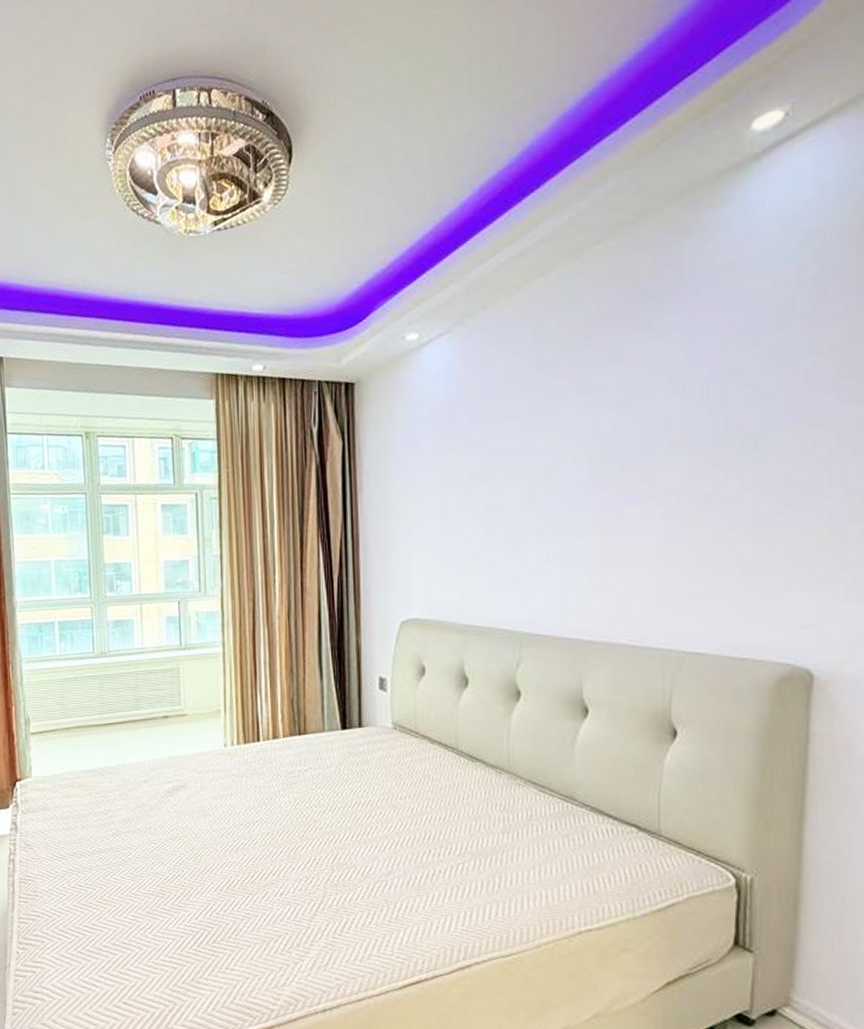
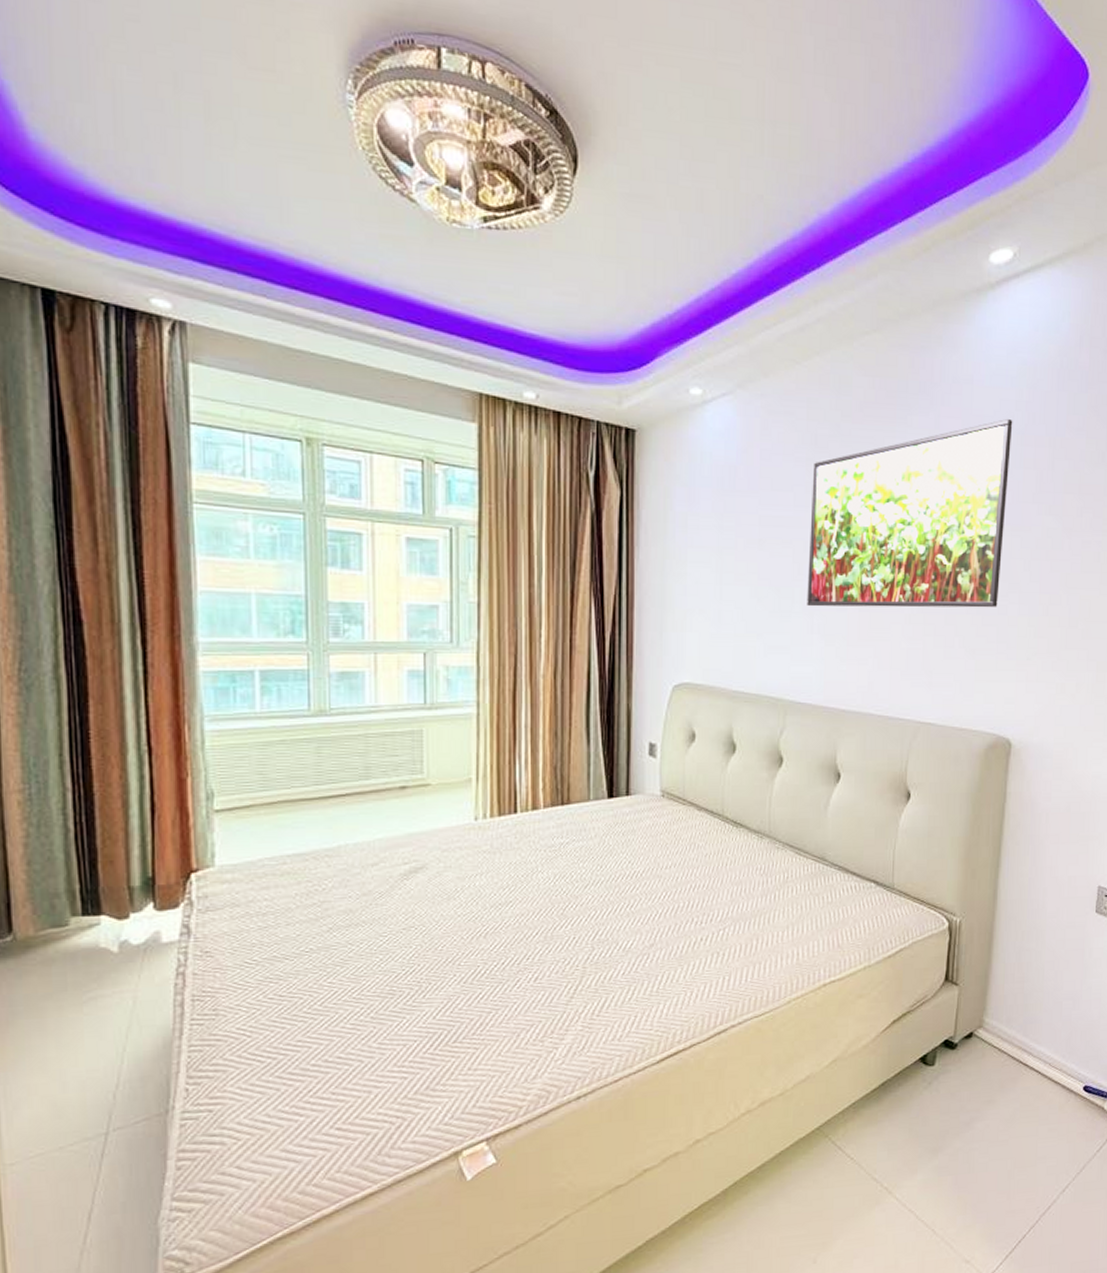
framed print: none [540,300,795,535] -> present [807,418,1013,608]

